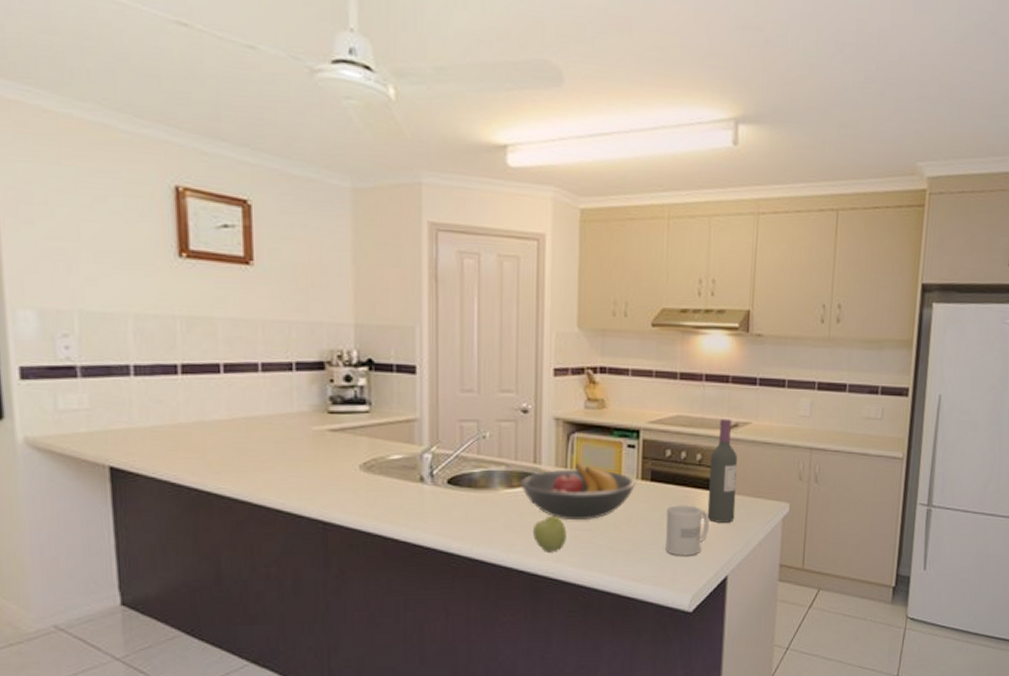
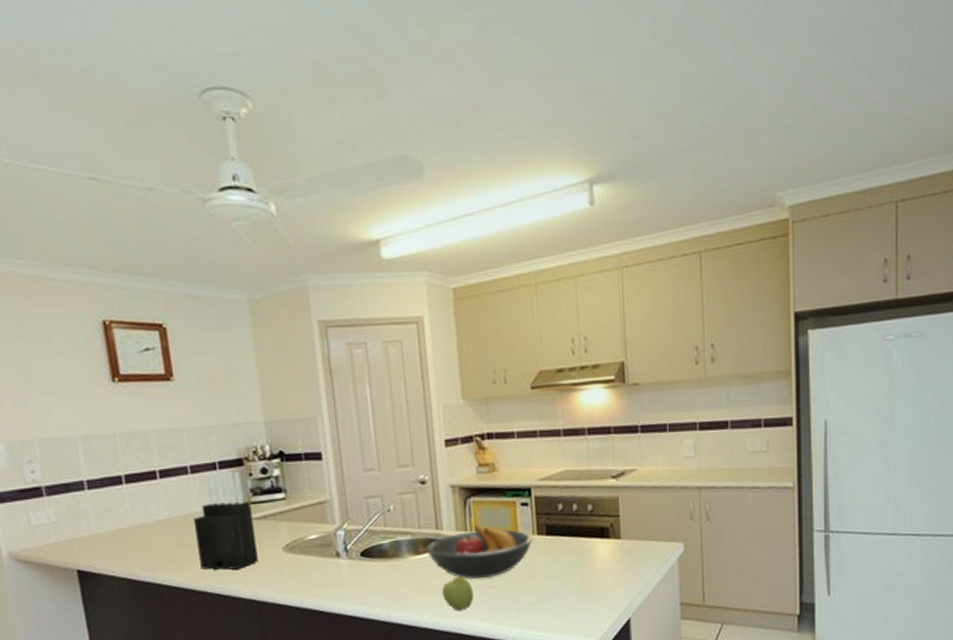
knife block: none [259,374,330,484] -> present [194,471,258,571]
mug: present [665,505,709,556] -> none [564,553,607,604]
wine bottle: present [707,419,738,523] -> none [600,468,631,569]

